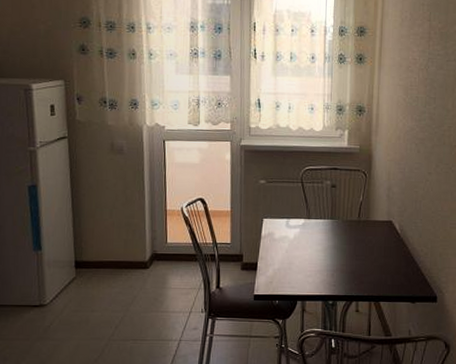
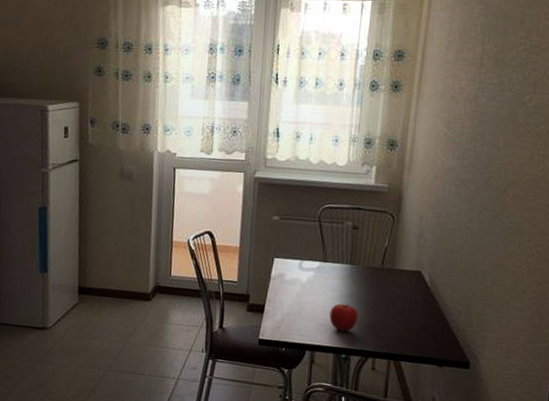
fruit: none [316,255,341,281] -> present [329,303,358,332]

